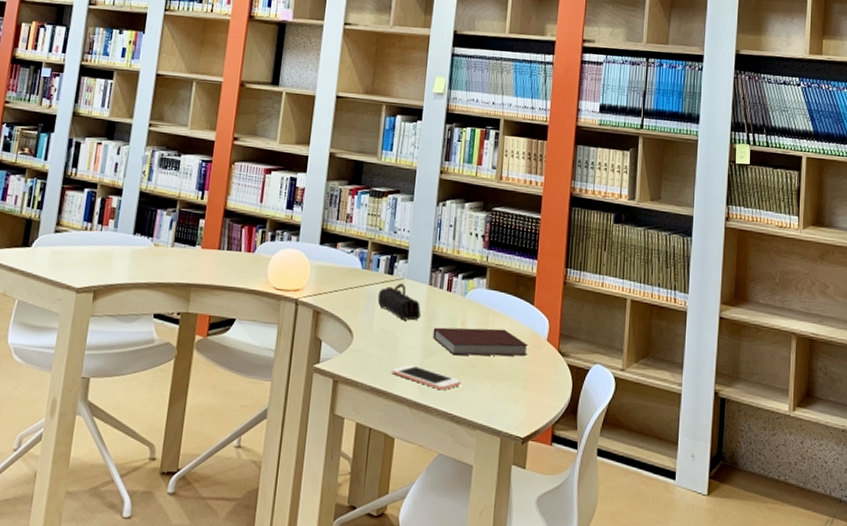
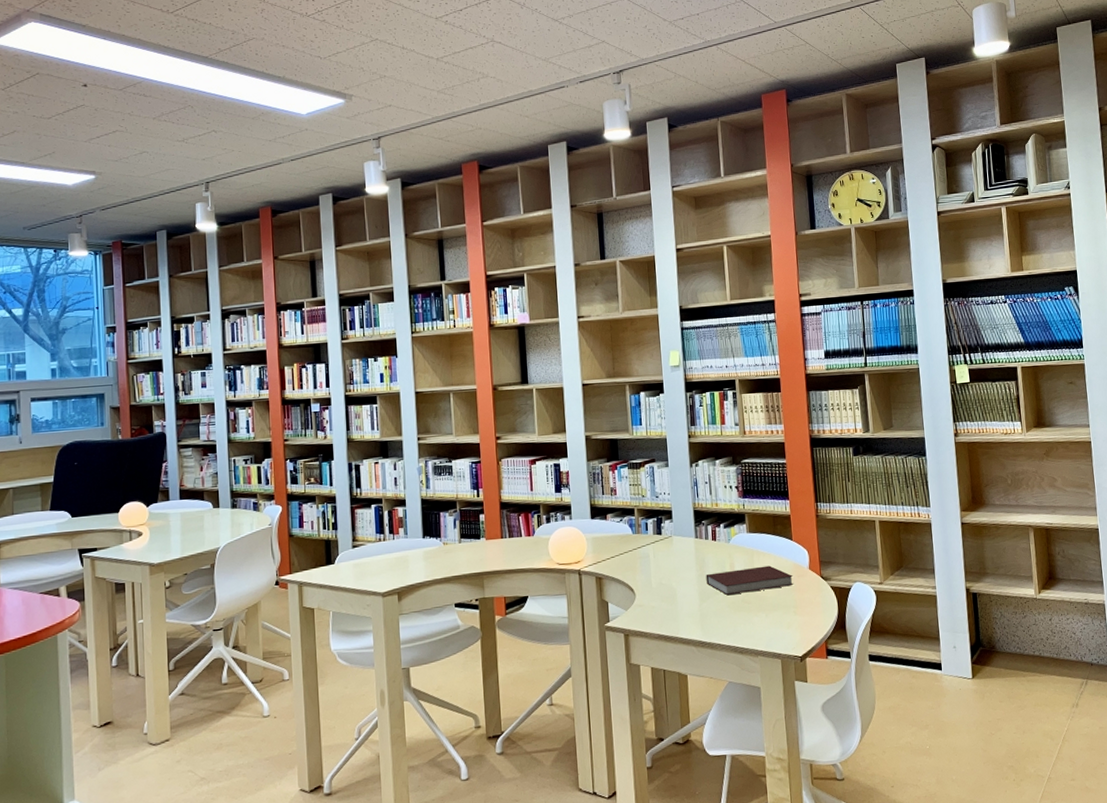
pencil case: present [377,283,421,321] -> none [651,541,692,573]
cell phone: present [392,365,462,391] -> none [675,610,739,628]

